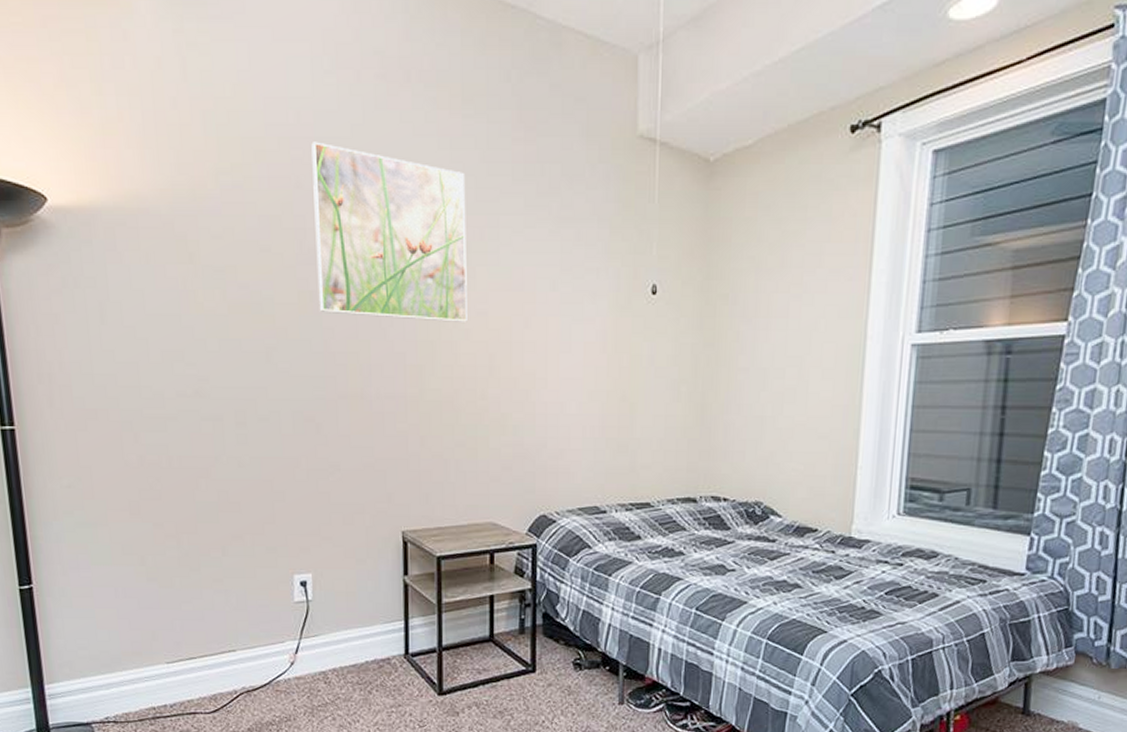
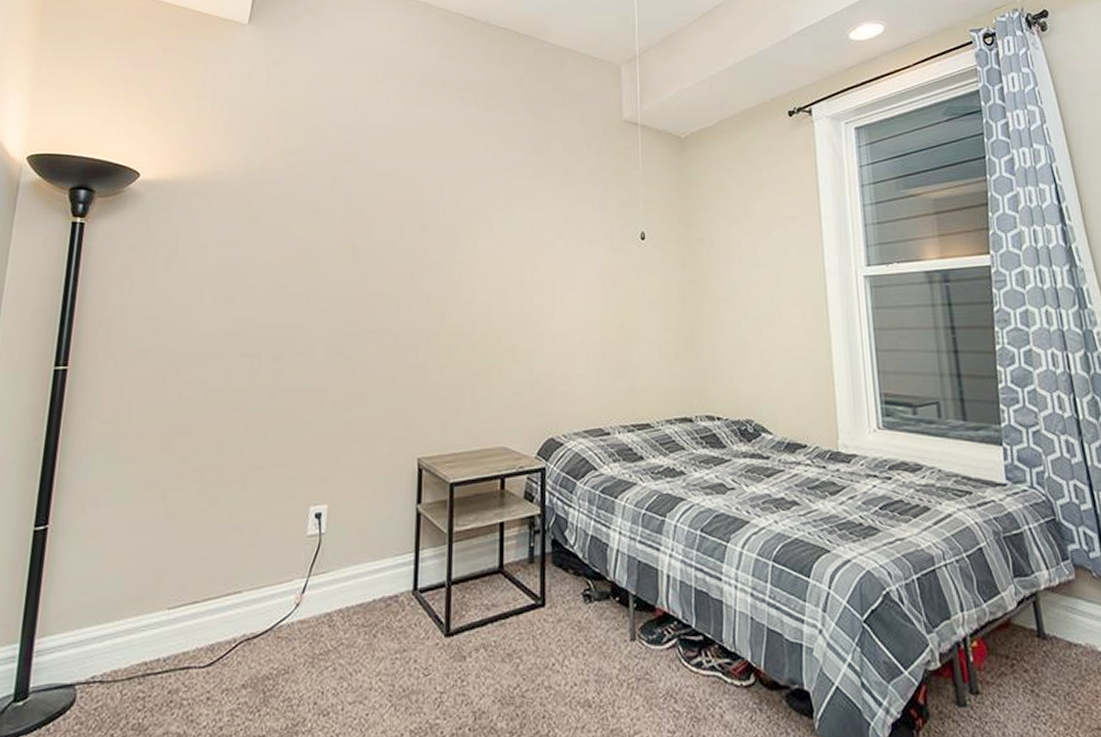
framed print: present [311,142,467,322] -> none [358,129,486,266]

